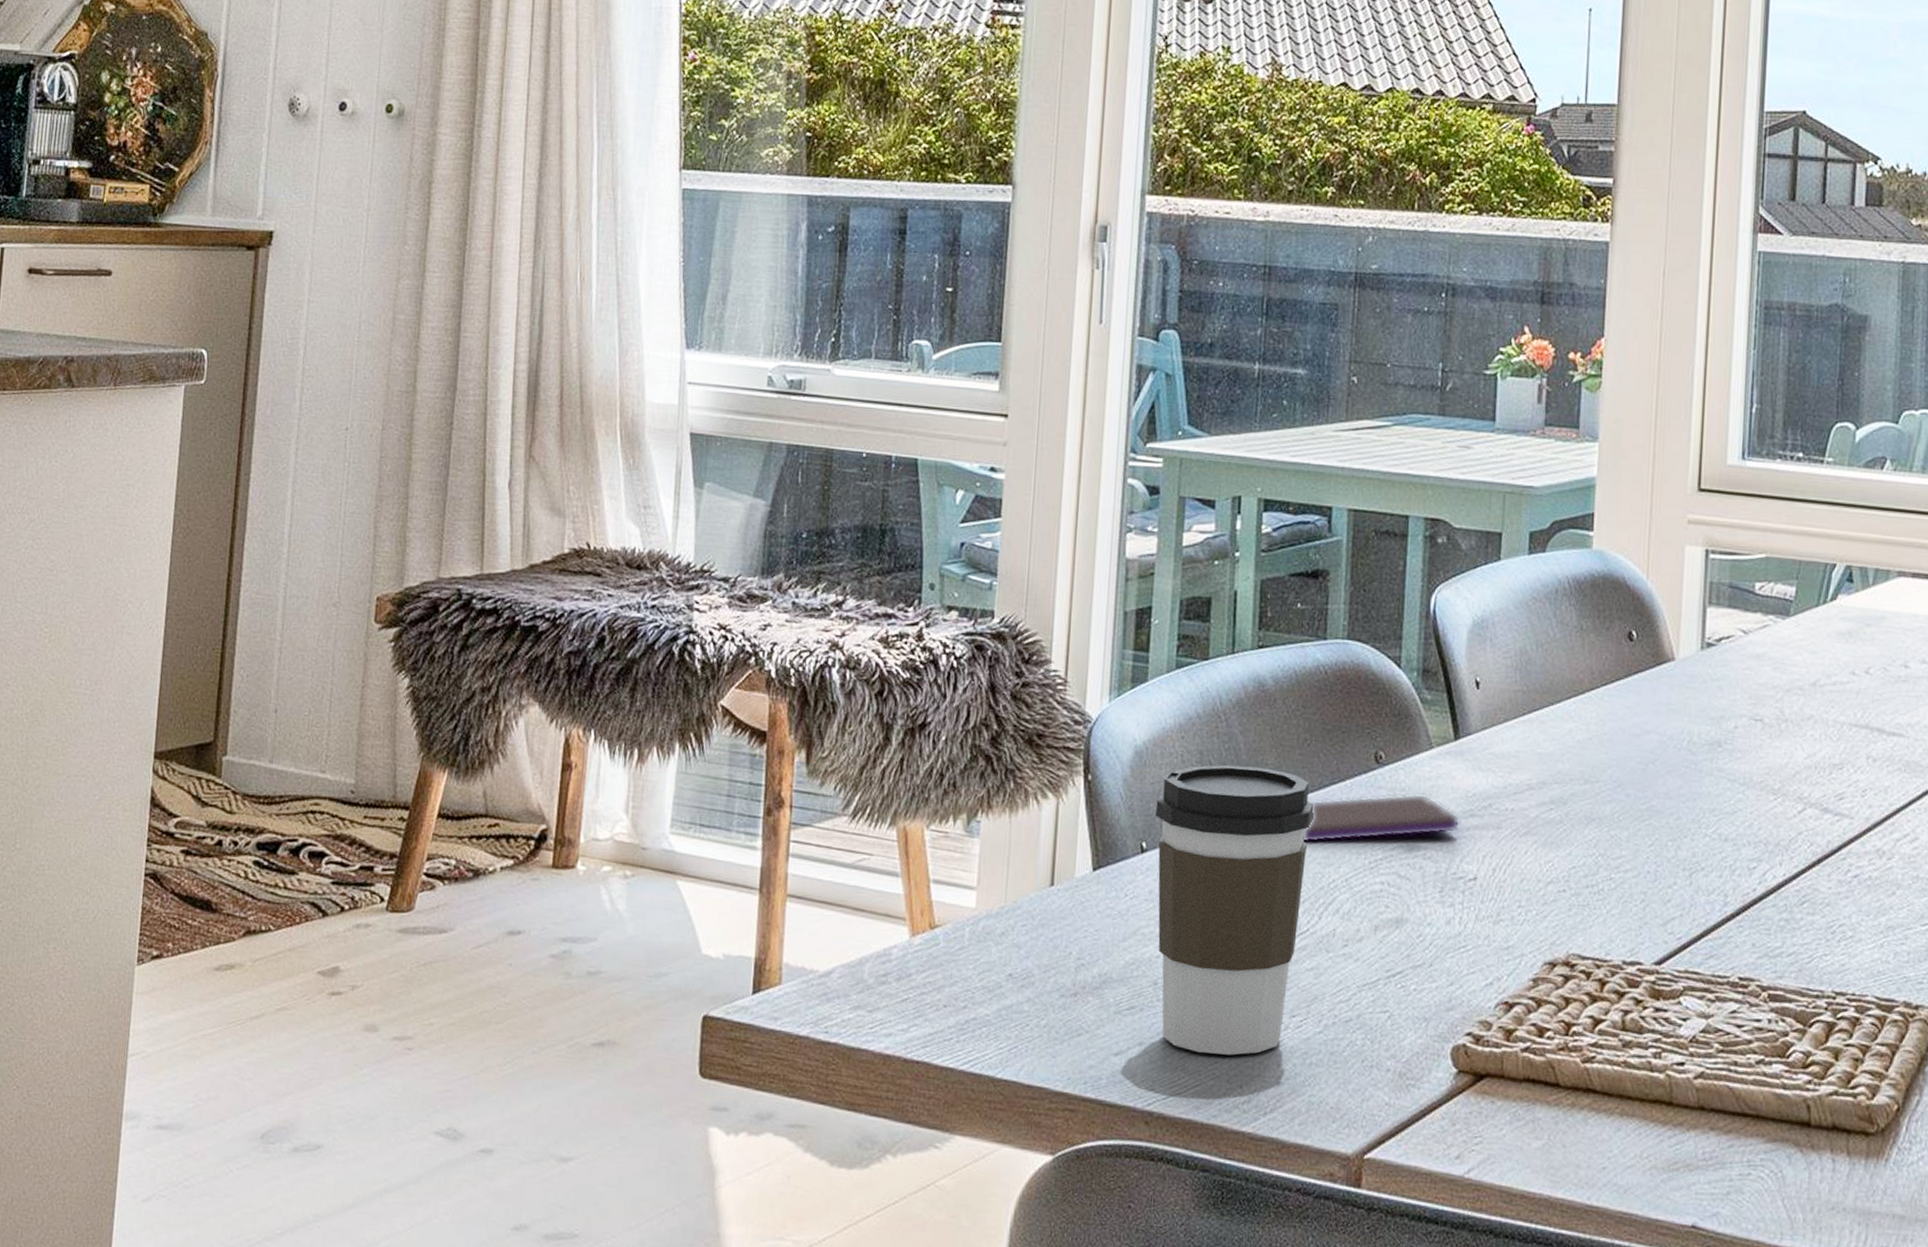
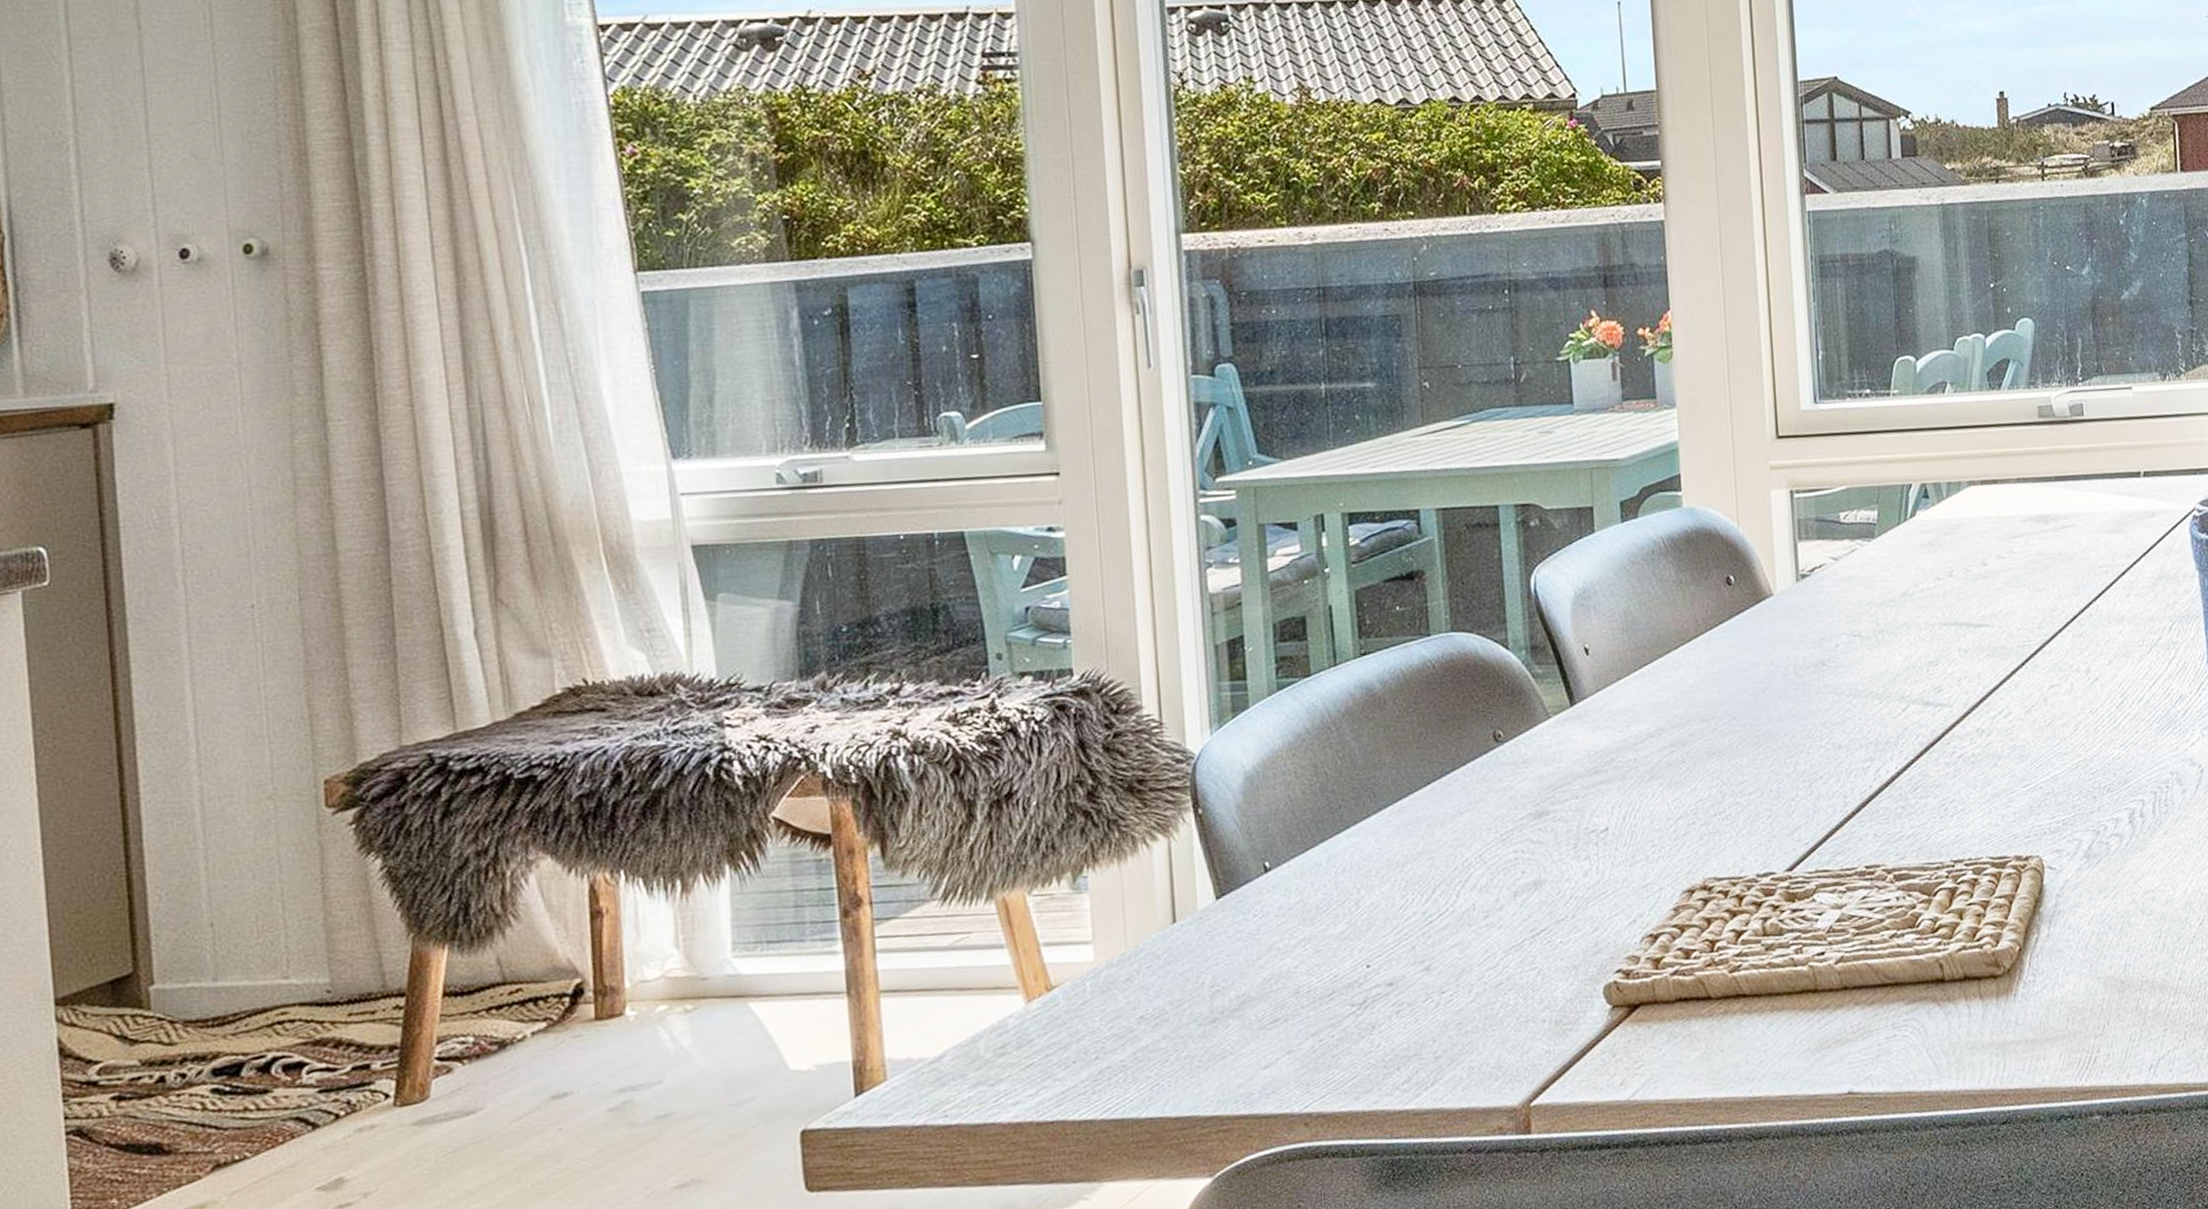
coffee cup: present [1155,765,1314,1056] -> none [1274,767,1439,1048]
smartphone: present [1303,793,1460,843] -> none [1430,761,1586,829]

